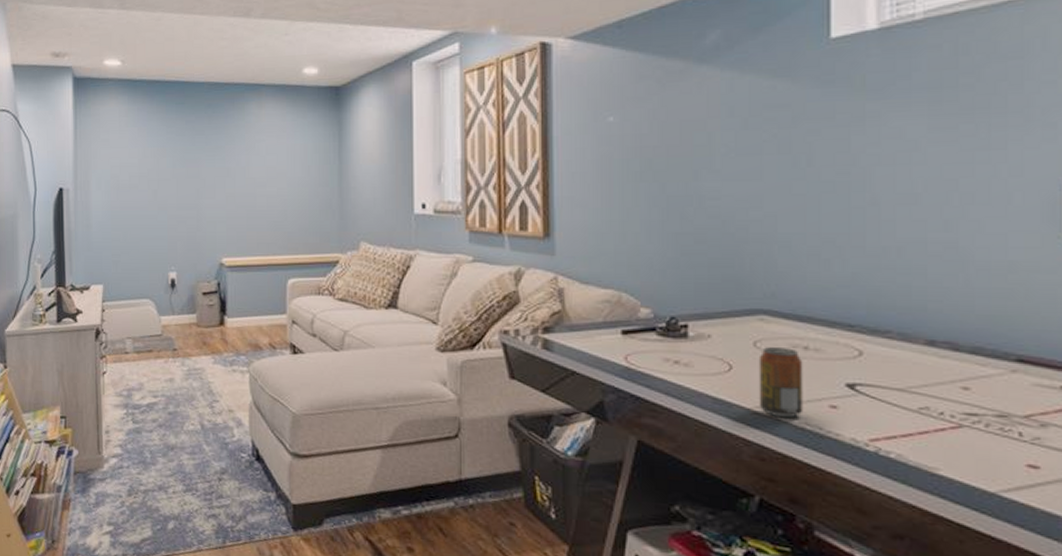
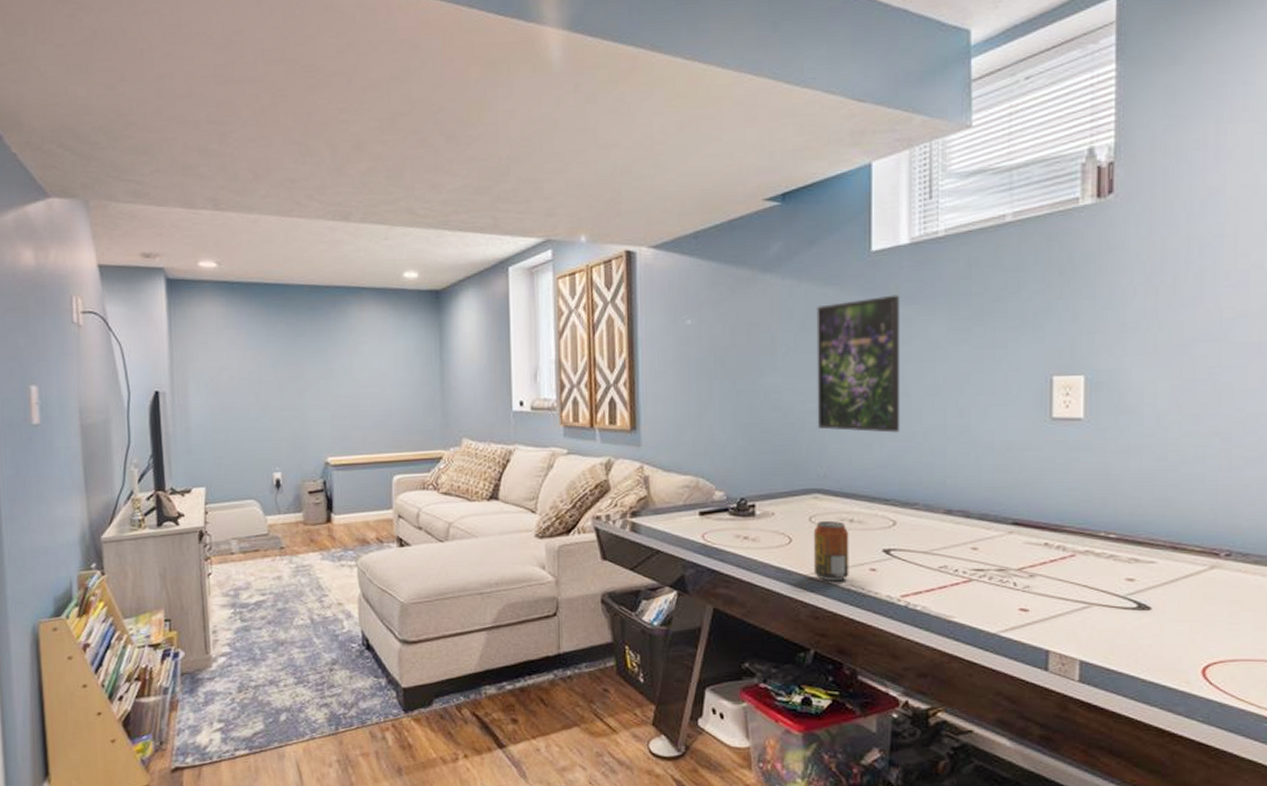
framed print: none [763,87,868,247] -> present [816,294,901,433]

